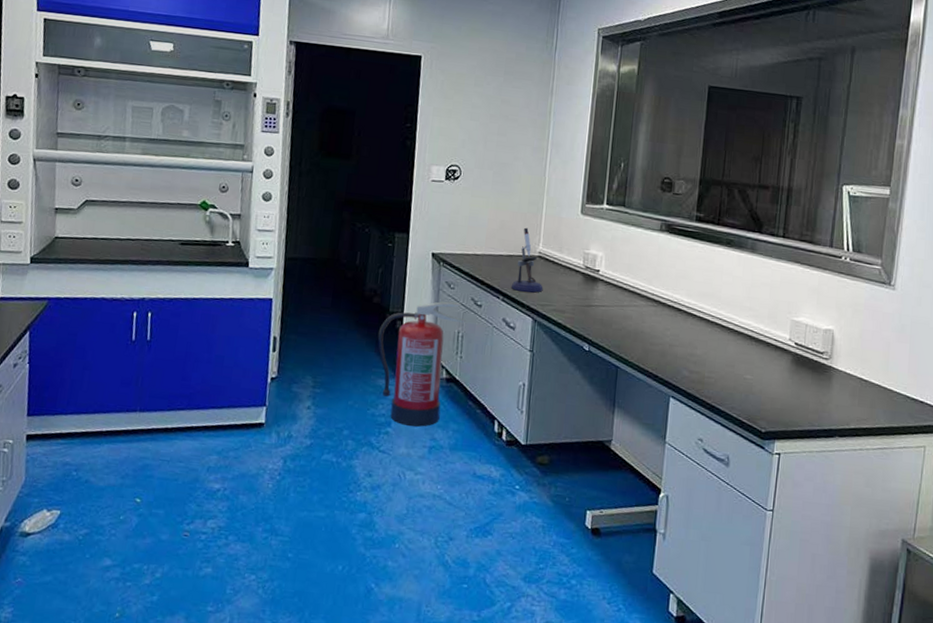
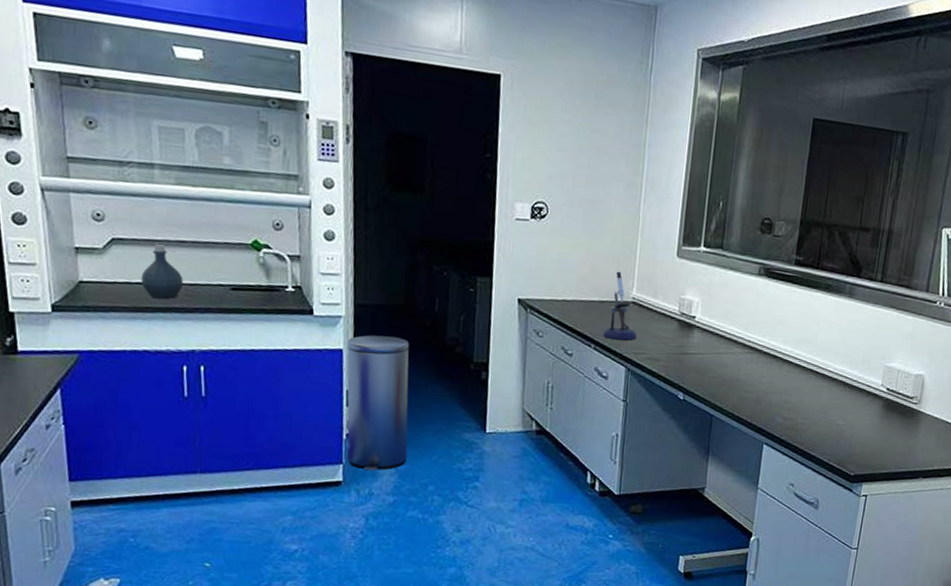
flask: none [105,205,141,253] -> present [141,244,183,300]
pedal bin: none [270,285,332,414] -> present [347,335,410,471]
fire extinguisher: present [377,301,466,427] -> none [461,350,556,480]

